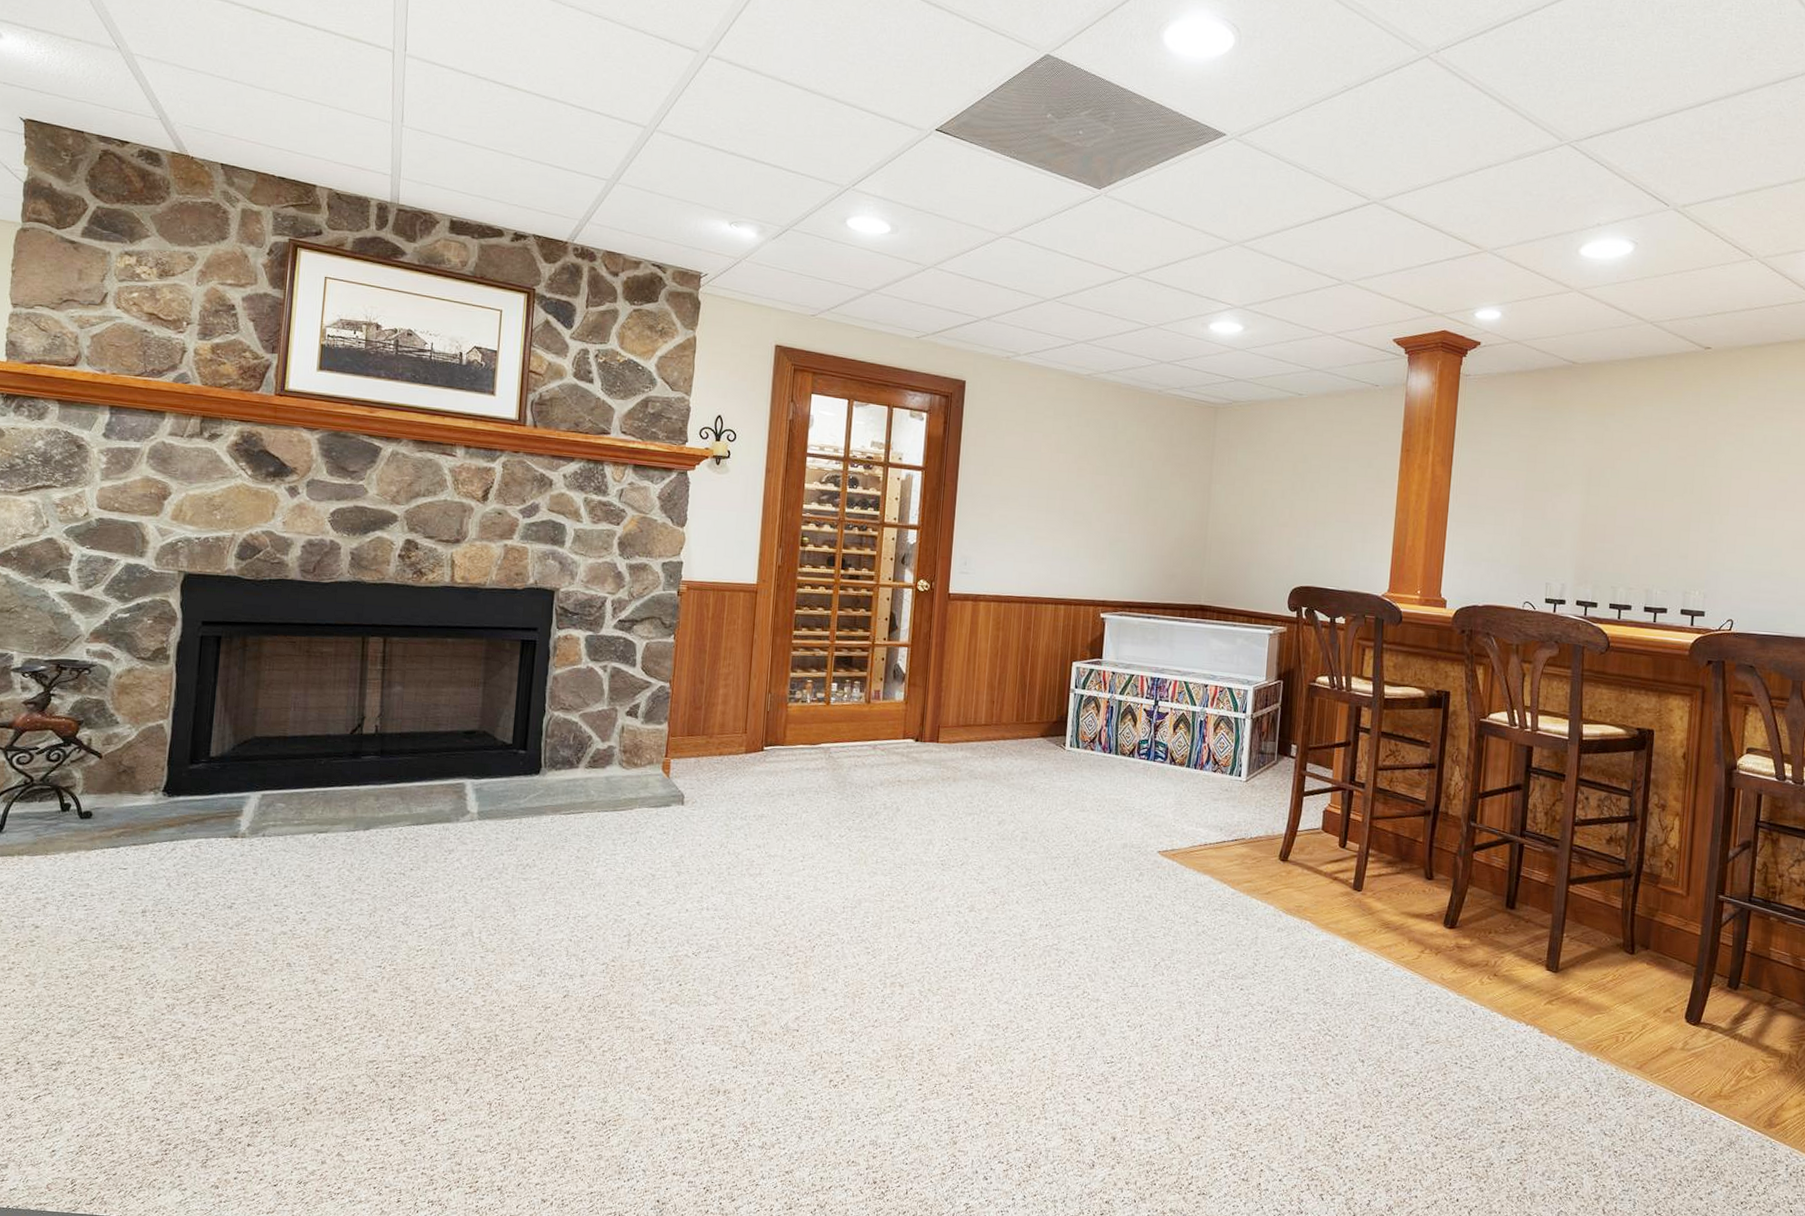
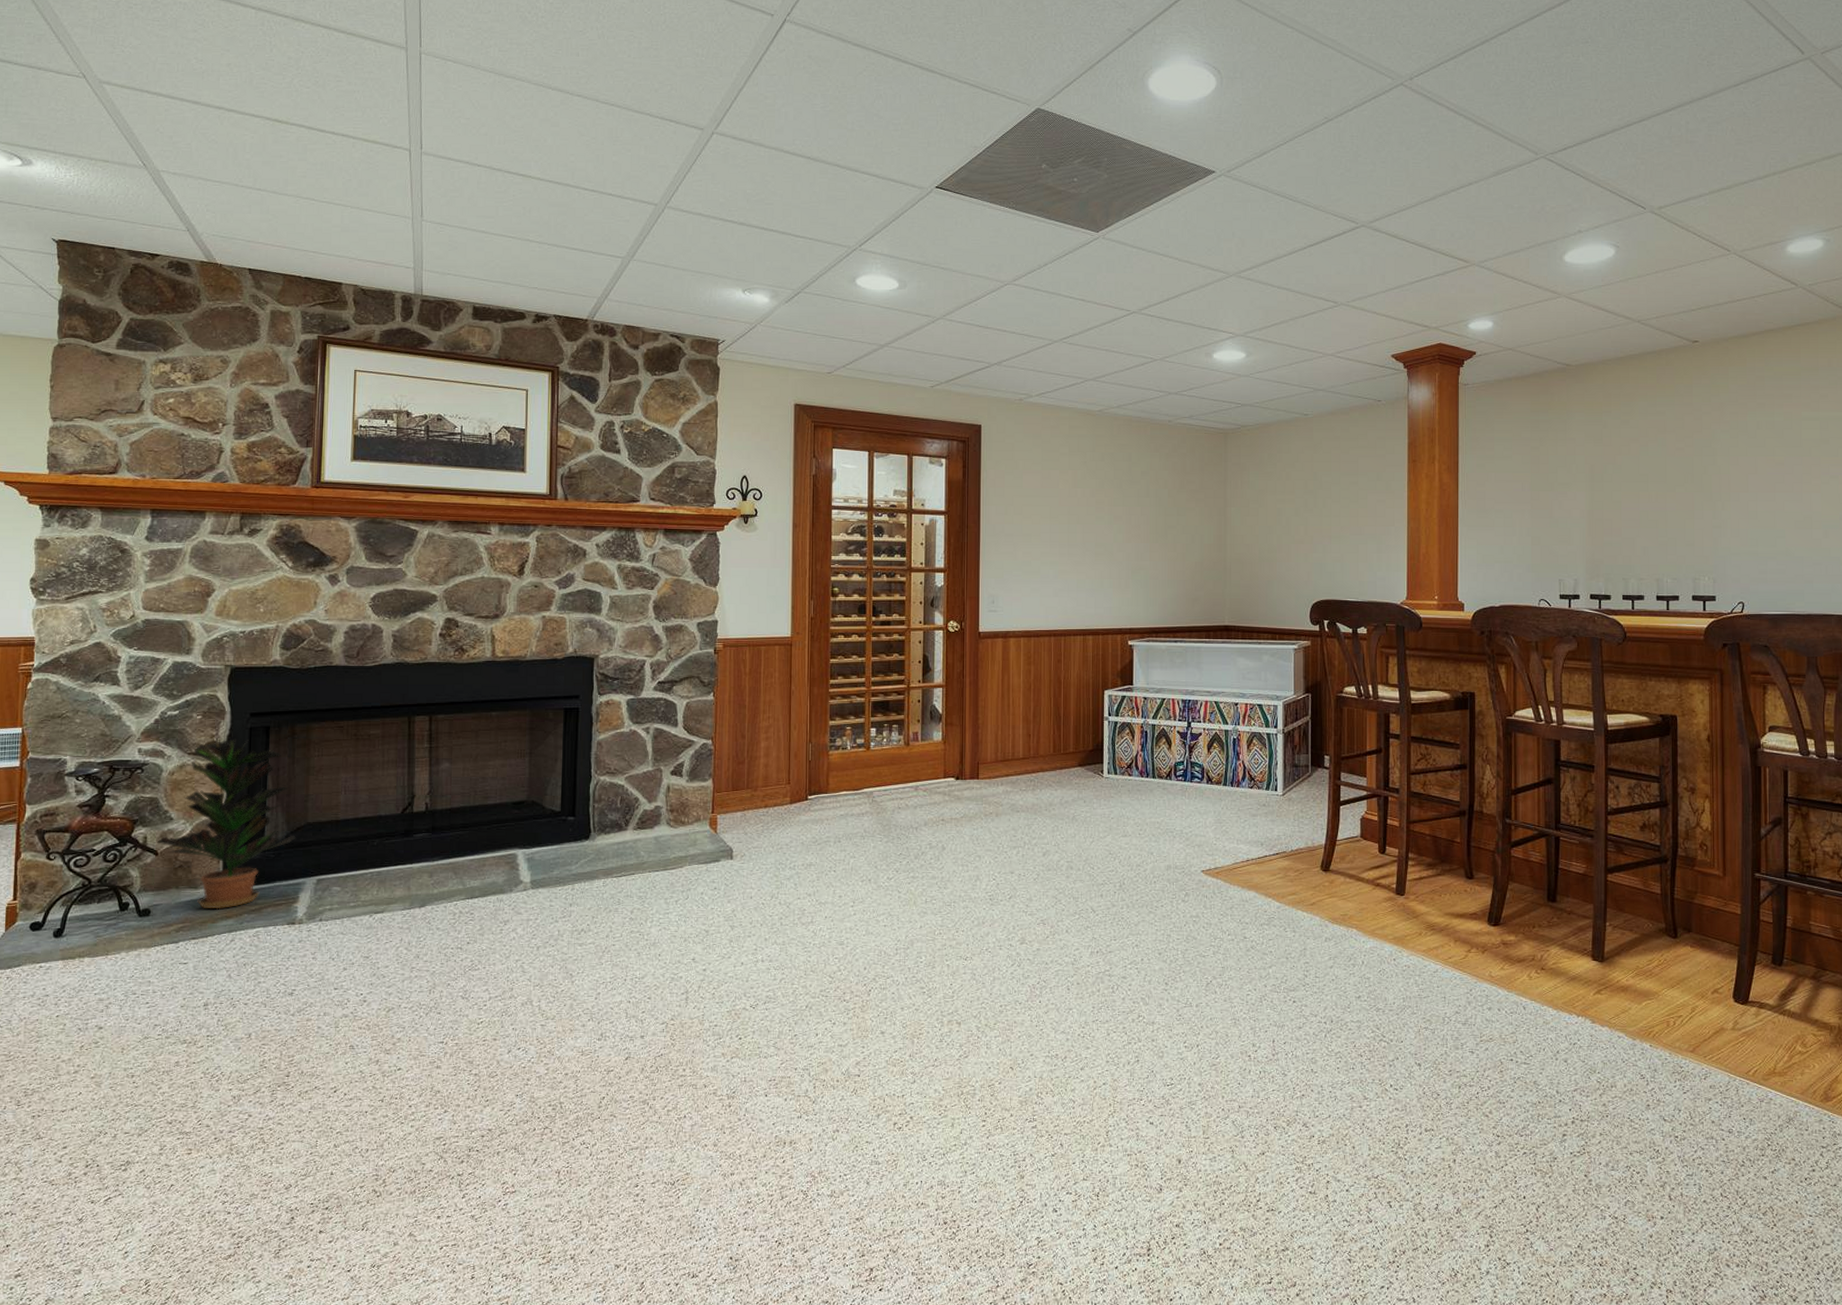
potted plant: none [101,646,243,817] -> present [157,739,296,910]

